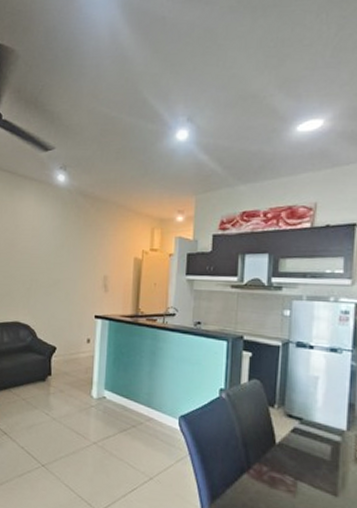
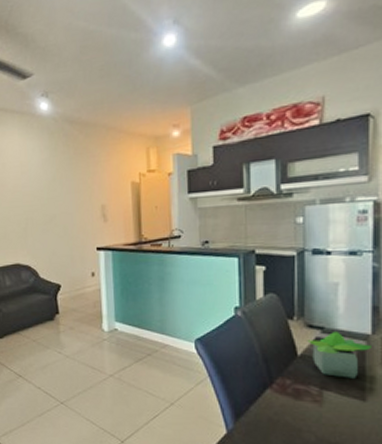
potted plant: none [286,424,346,473] -> present [307,332,371,378]

